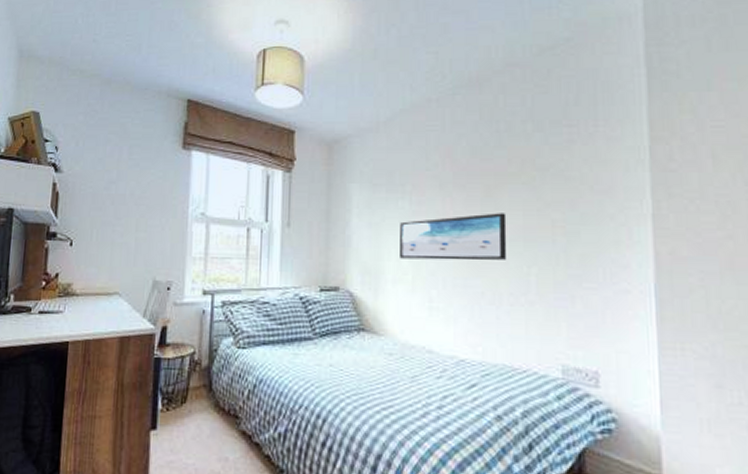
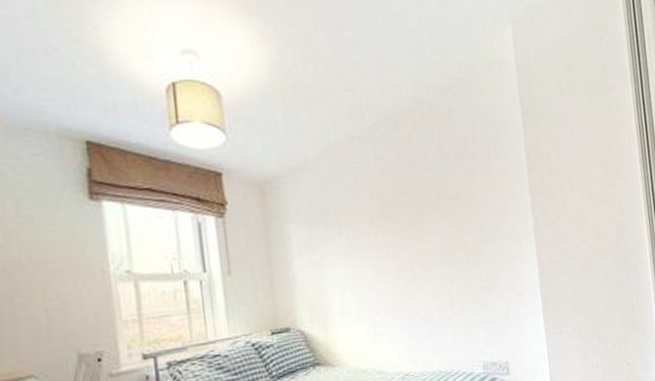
wall art: present [400,213,507,261] -> none [340,239,434,292]

